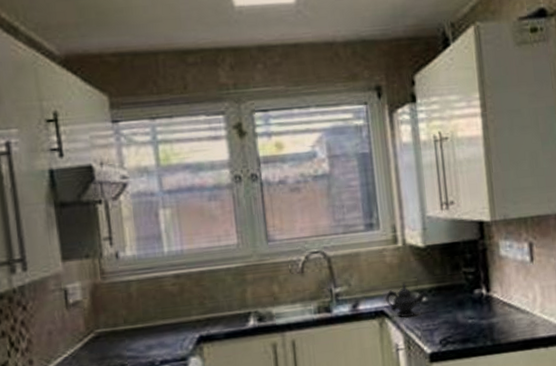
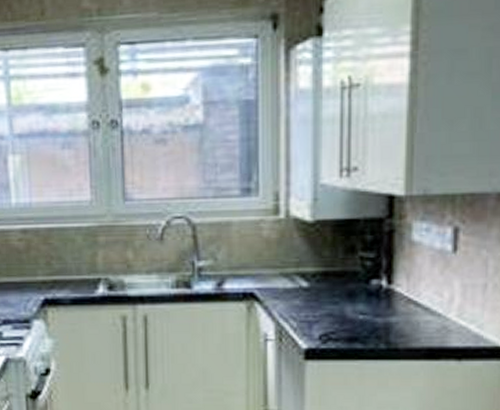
teapot: present [385,282,426,318] -> none [258,262,309,304]

